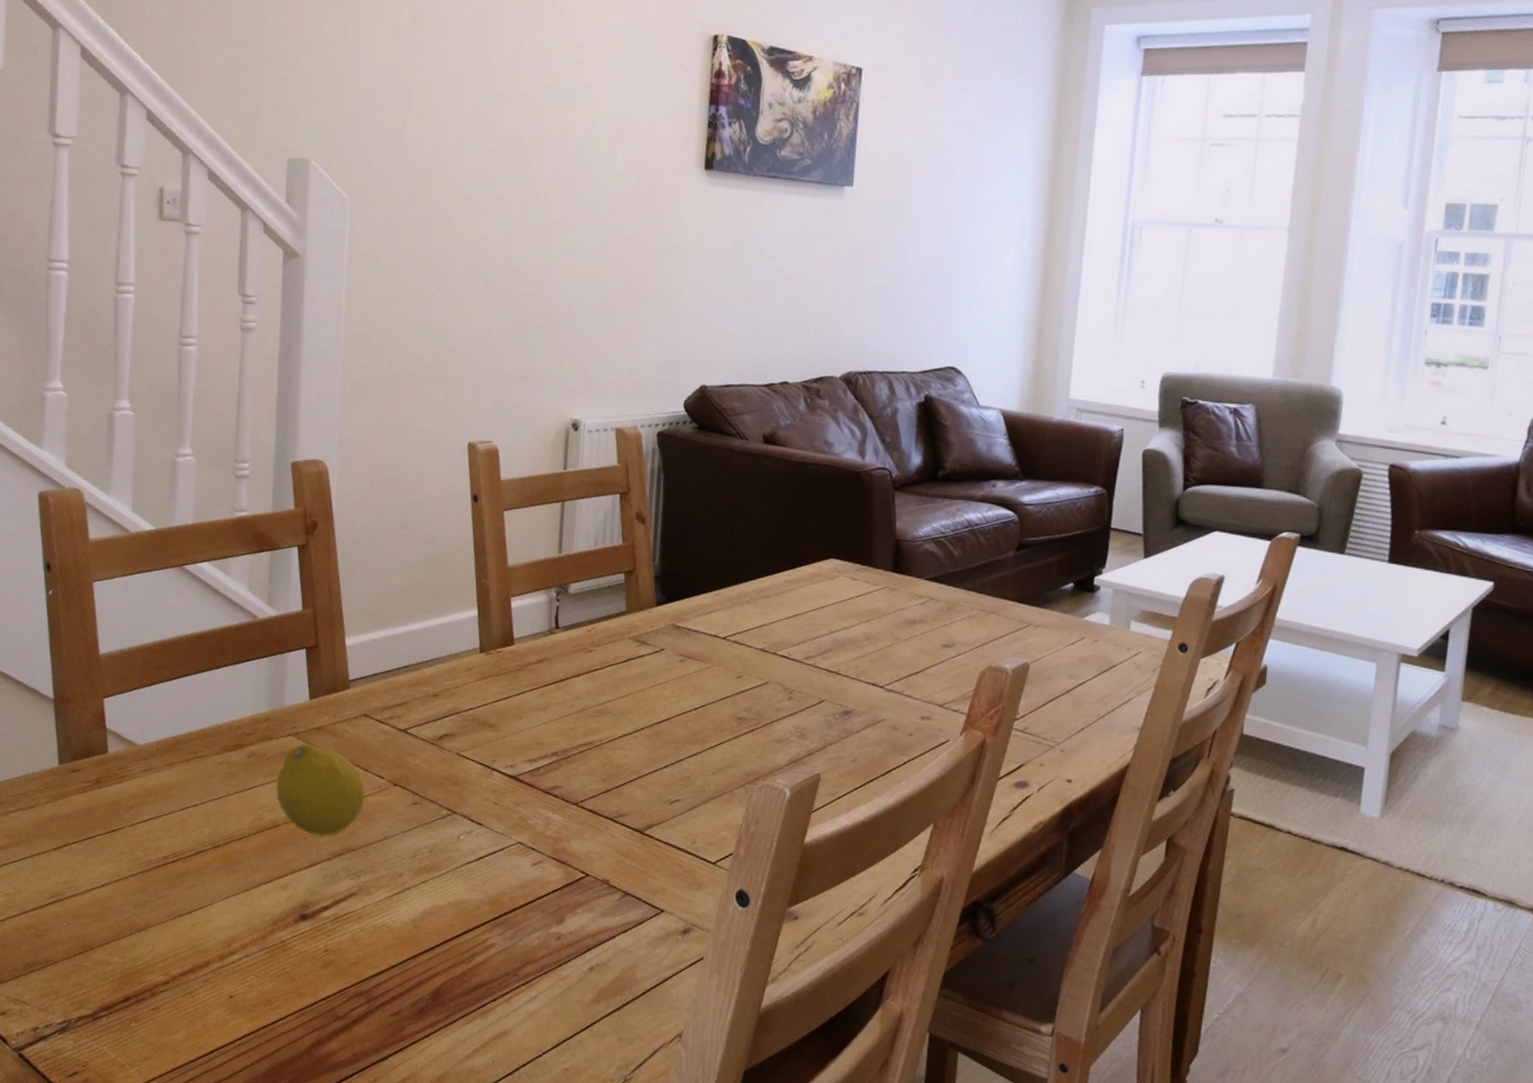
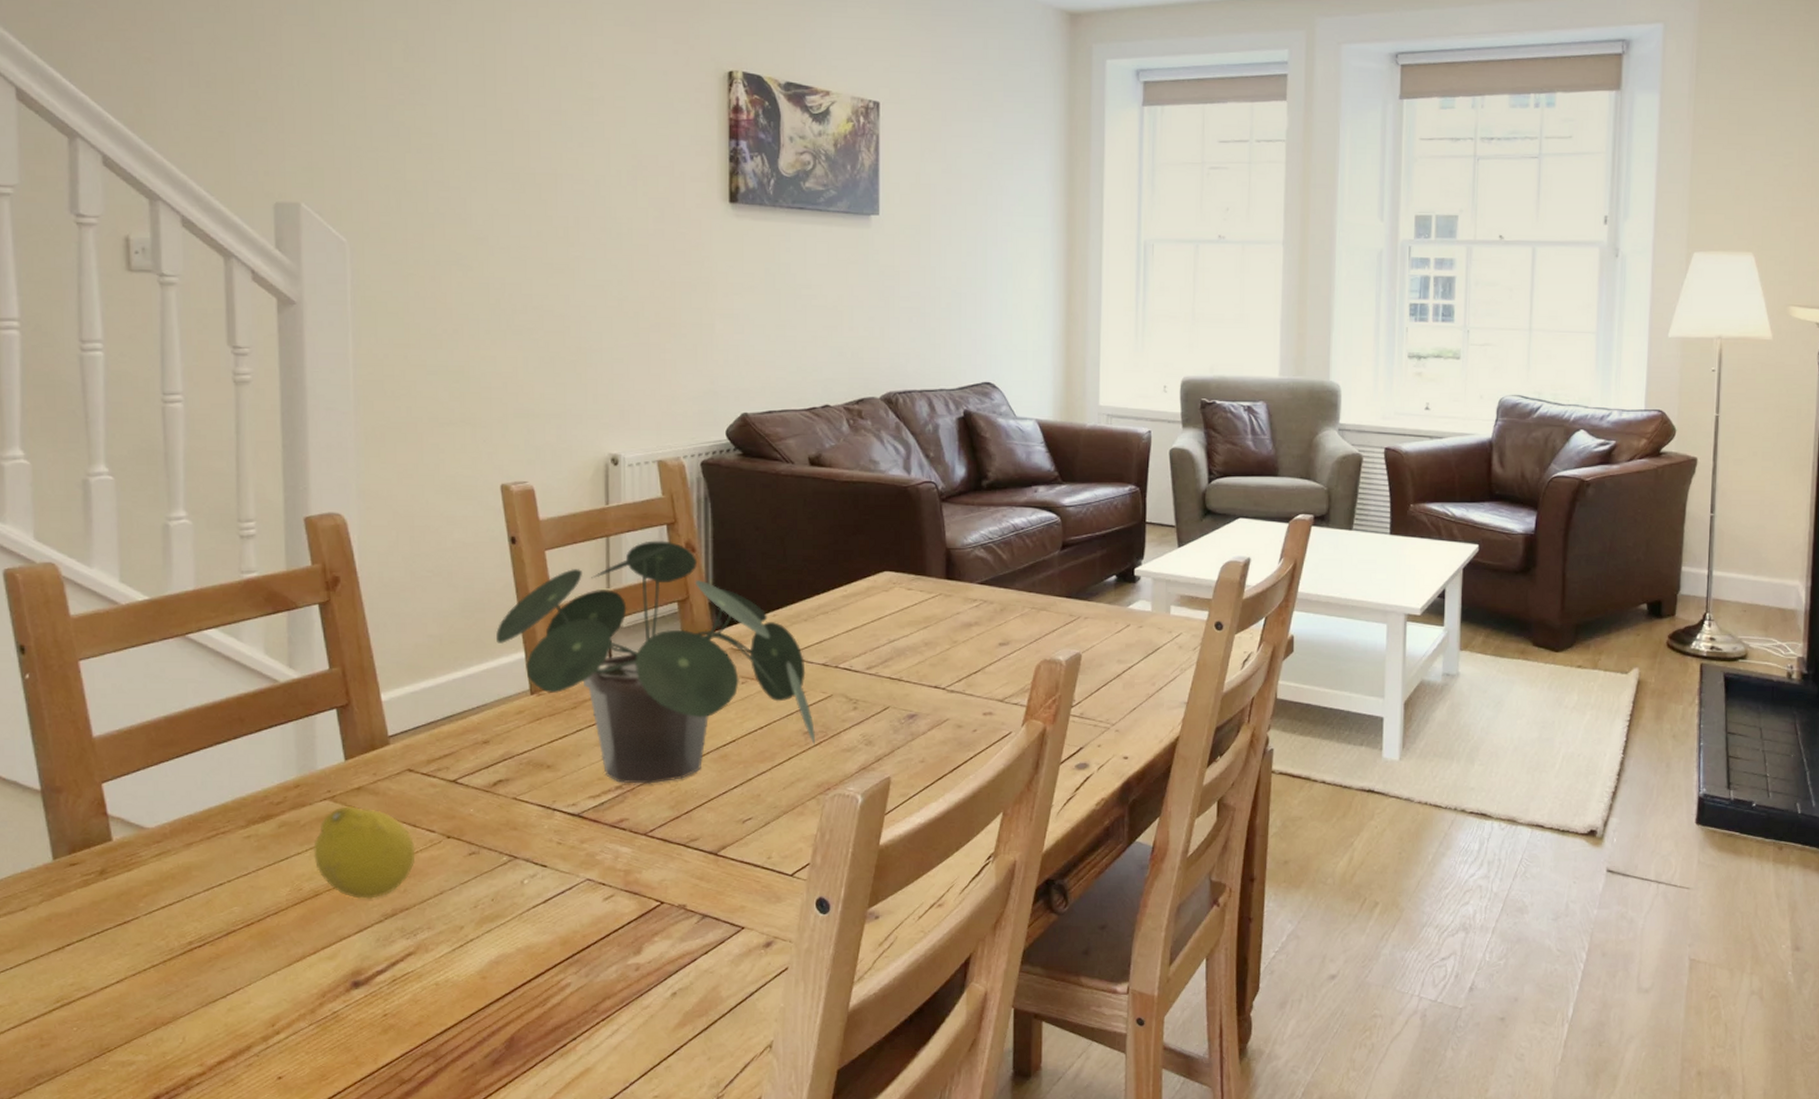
potted plant: none [453,508,748,754] -> present [496,540,815,784]

